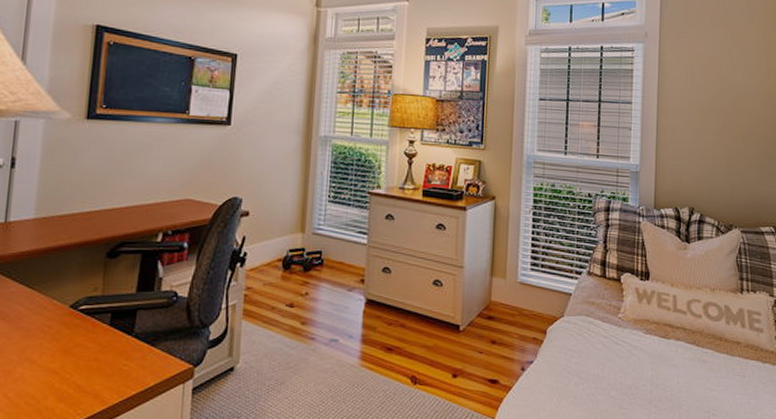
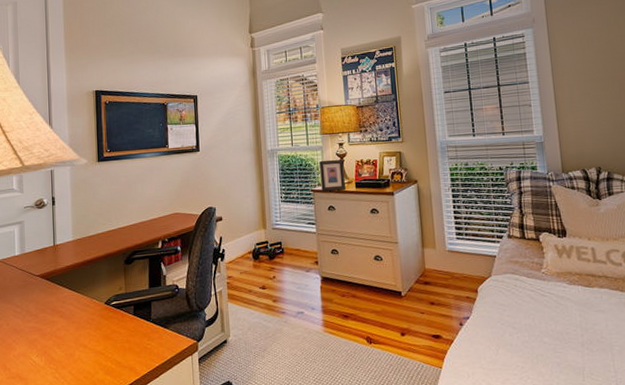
picture frame: none [380,157,412,198] -> present [319,159,346,192]

